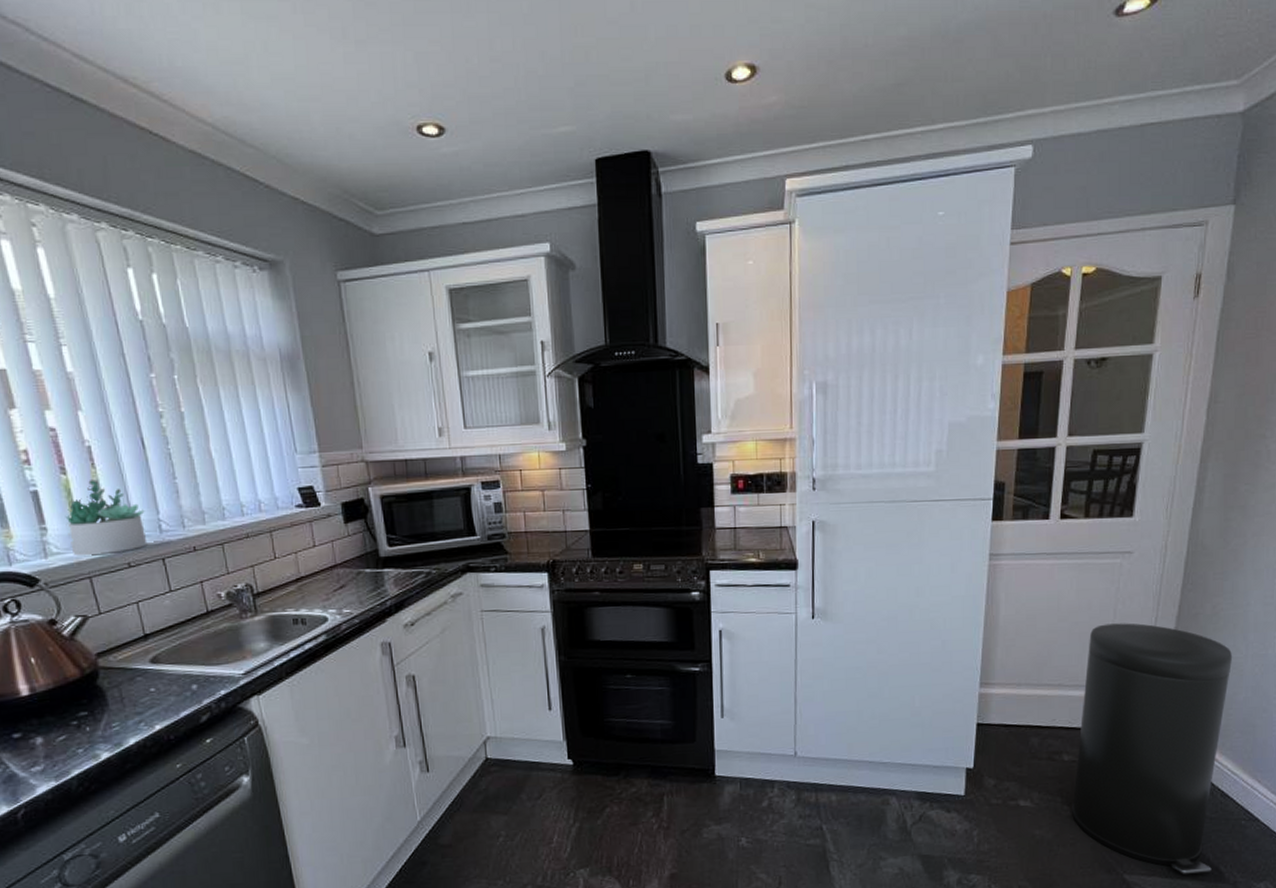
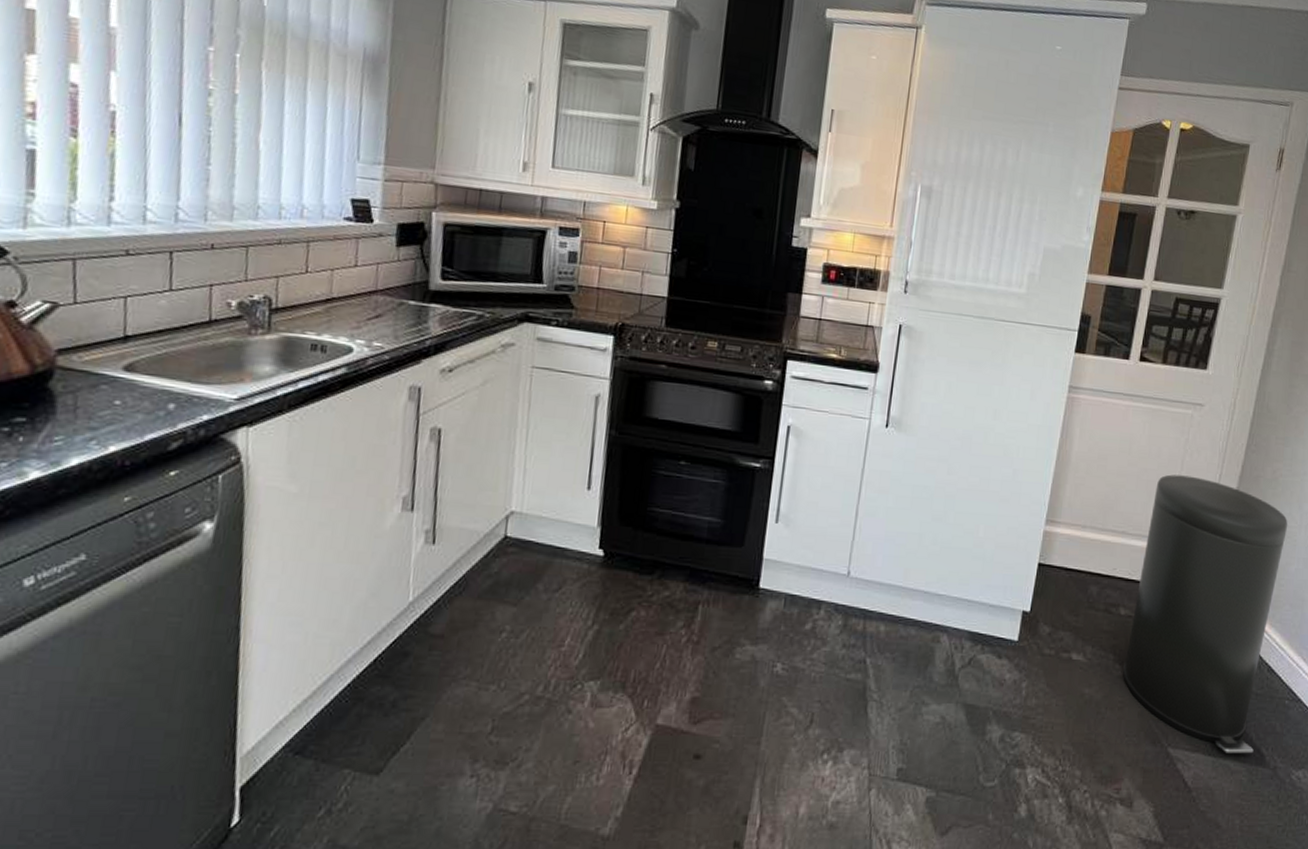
succulent plant: present [65,479,148,556] -> none [59,149,163,237]

